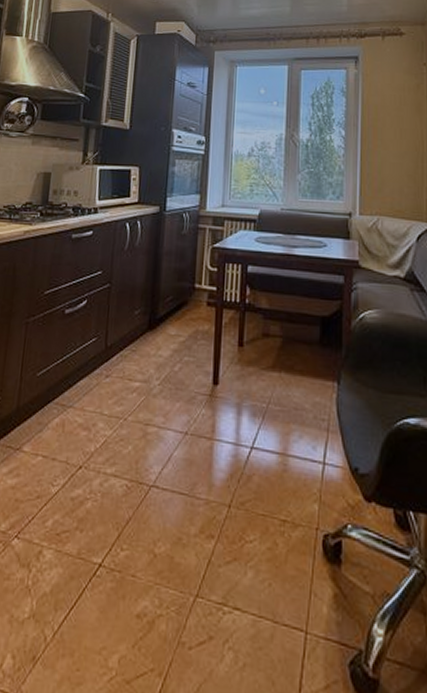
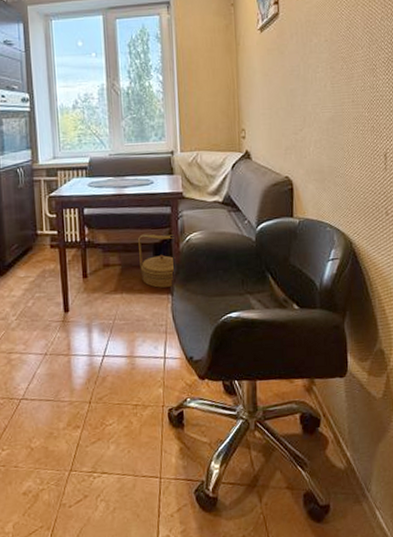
basket: none [304,304,346,373] -> present [138,234,176,288]

